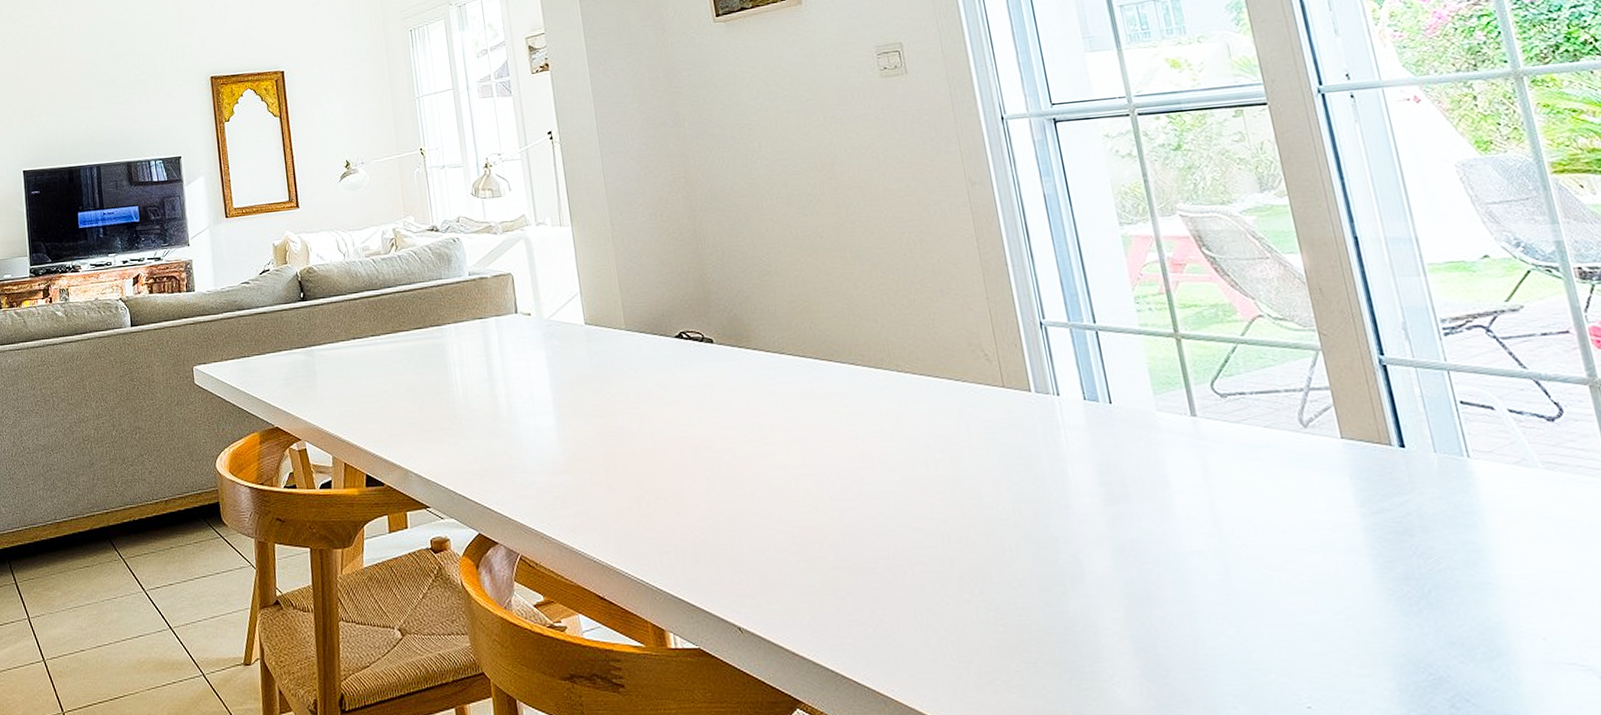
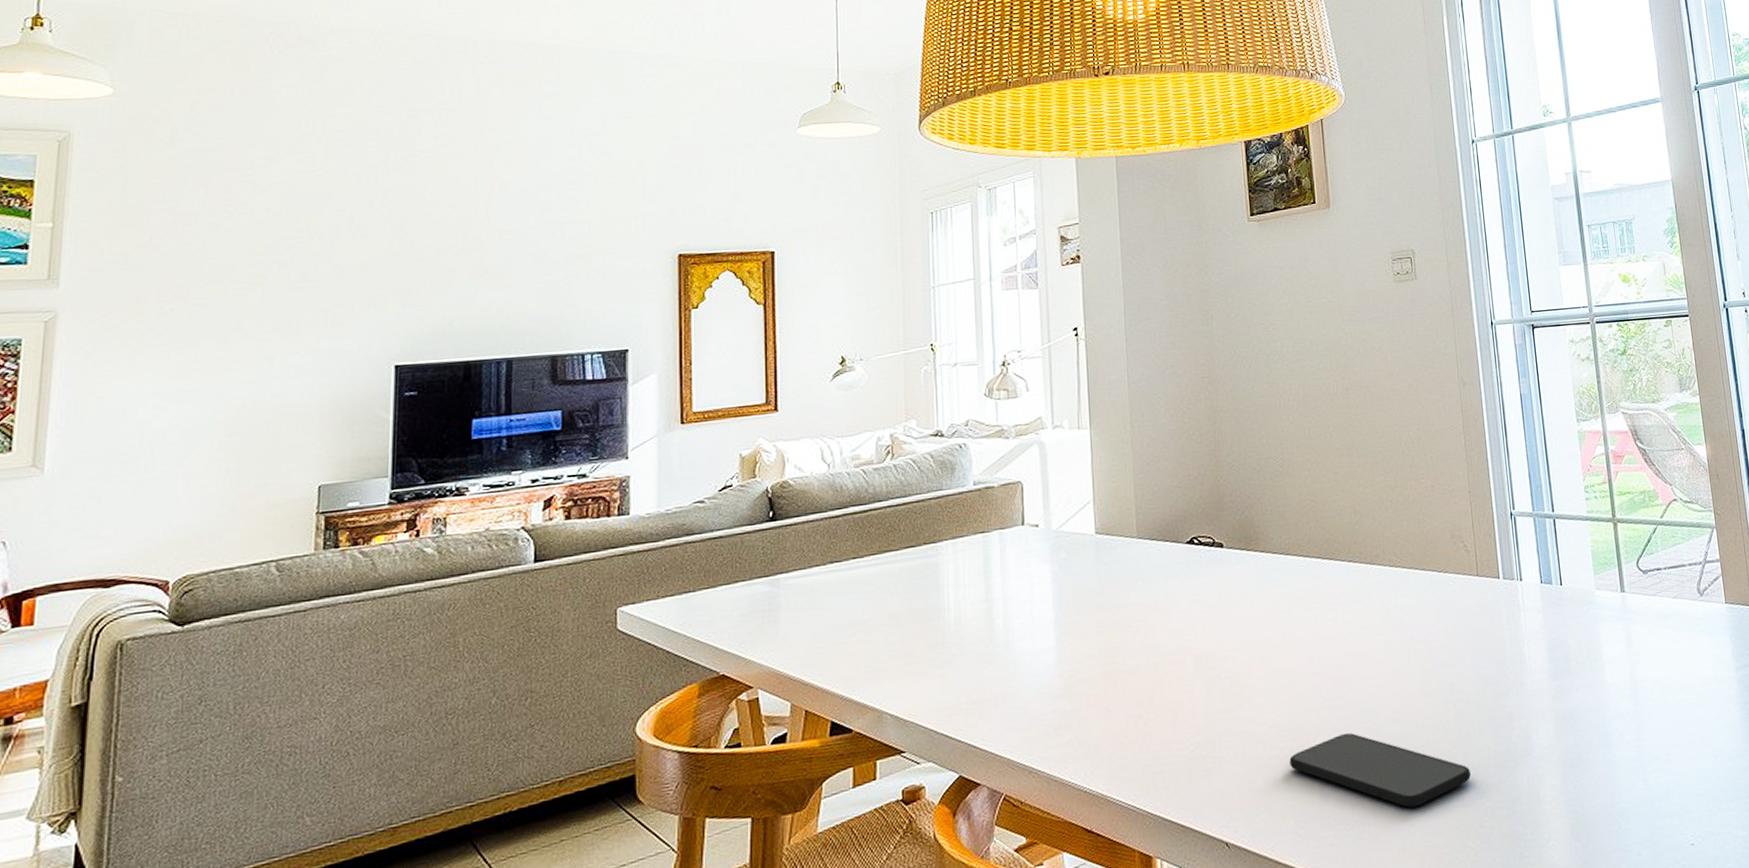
smartphone: none [799,537,1010,621] -> present [1289,733,1472,809]

